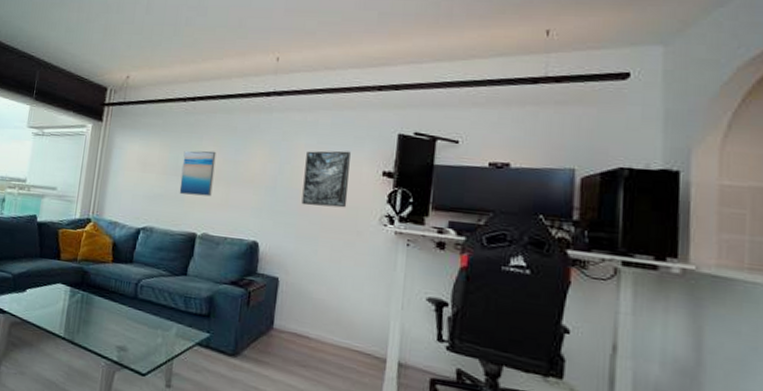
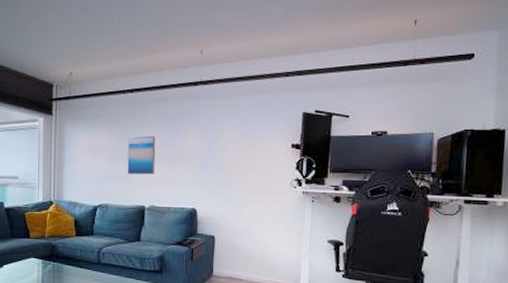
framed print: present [301,151,351,208] -> none [229,129,266,176]

